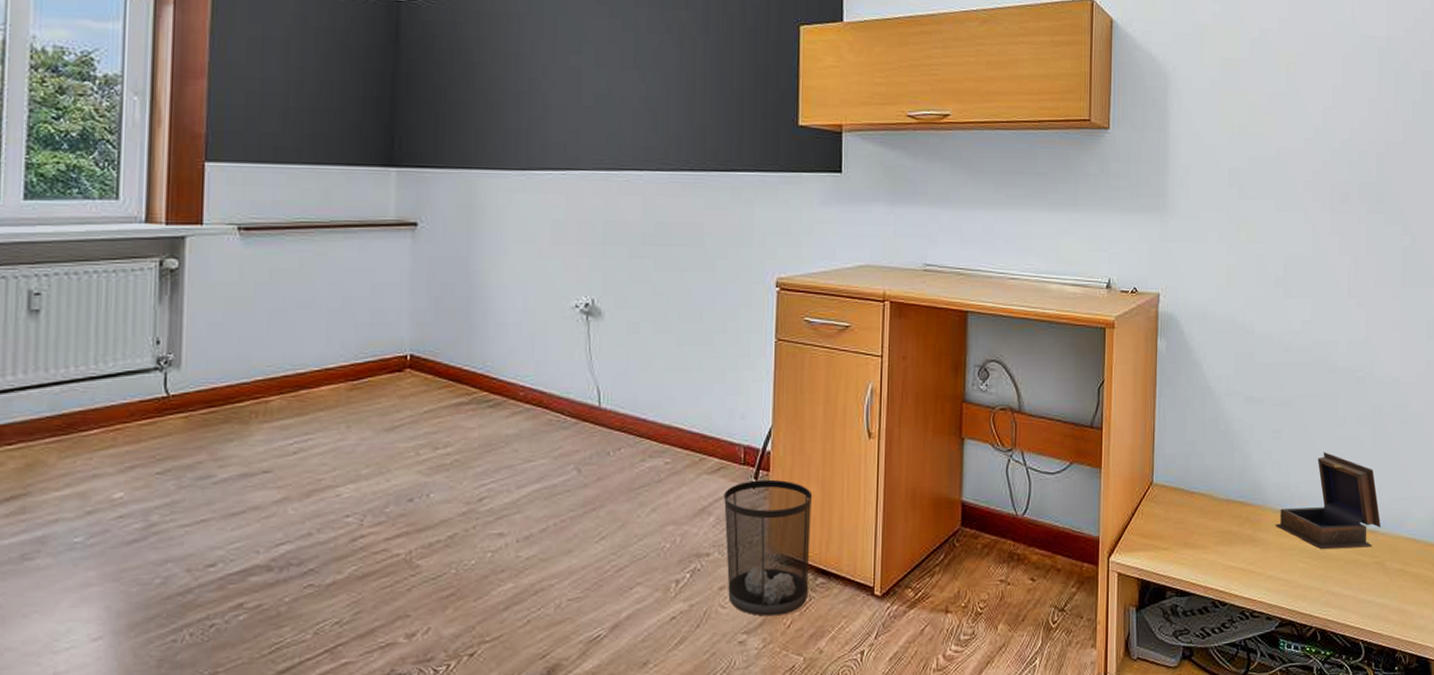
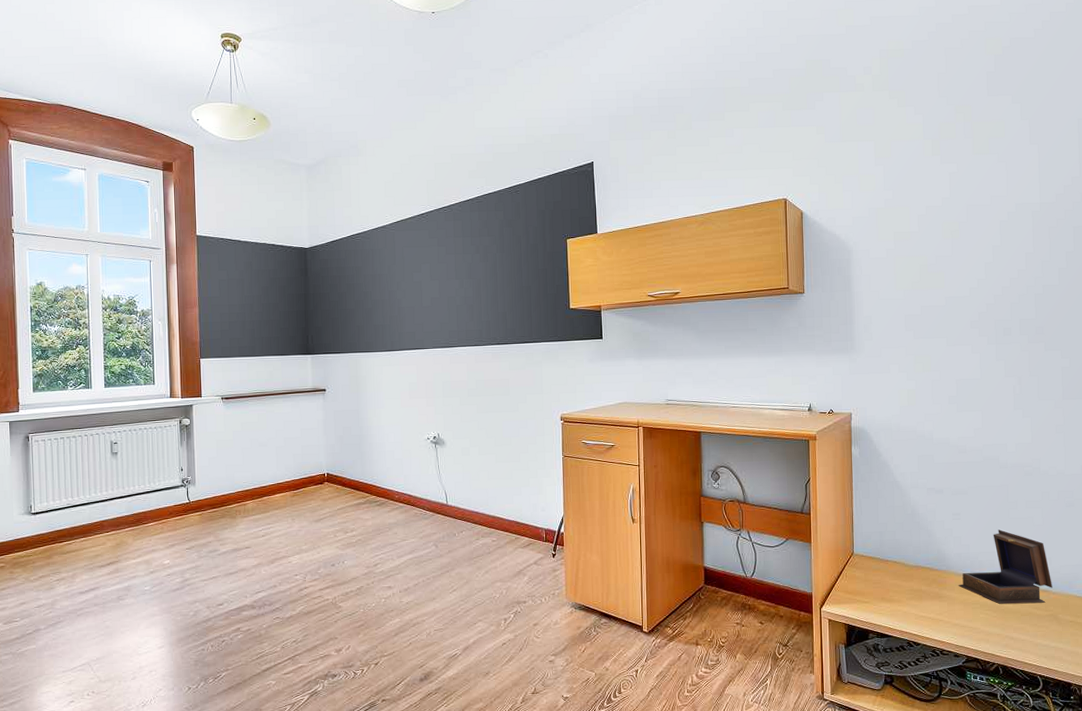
waste bin: present [724,479,813,617] -> none [533,551,595,644]

